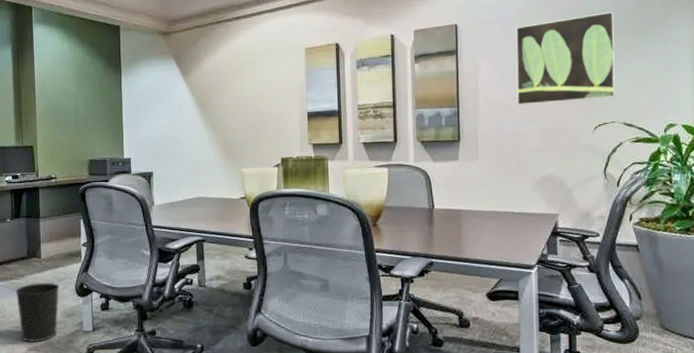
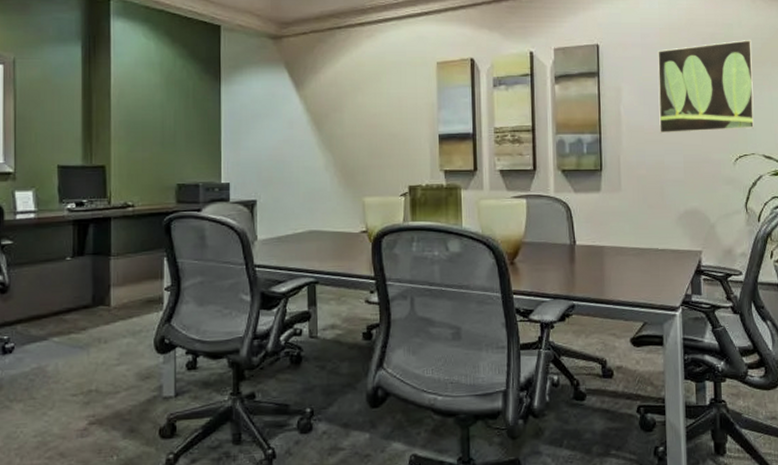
wastebasket: present [15,282,60,342] -> none [74,337,134,414]

